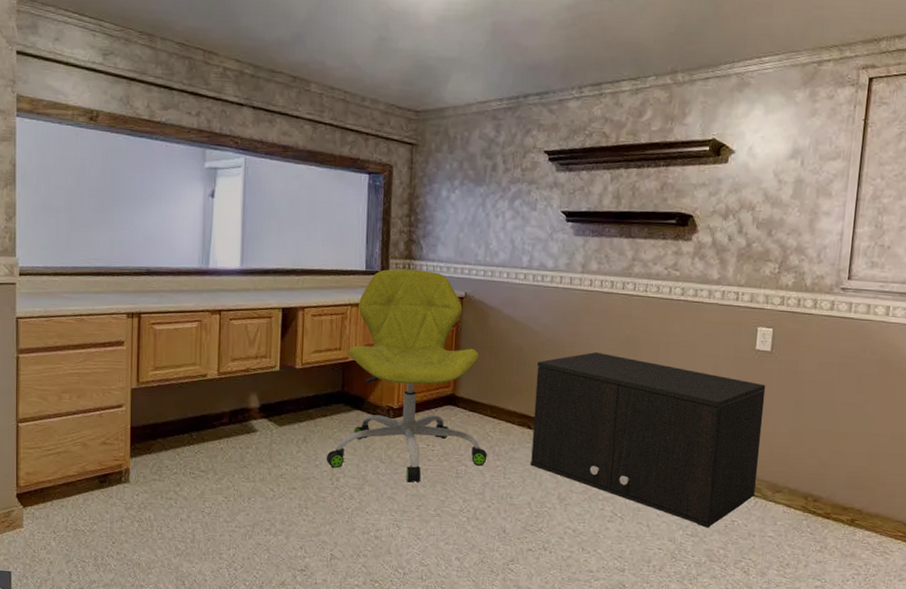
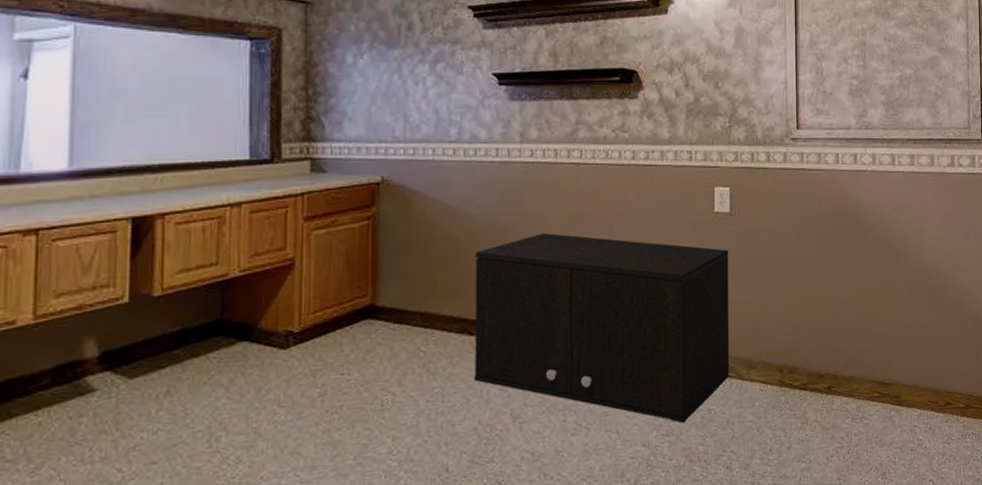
office chair: present [326,269,487,483] -> none [200,153,420,428]

